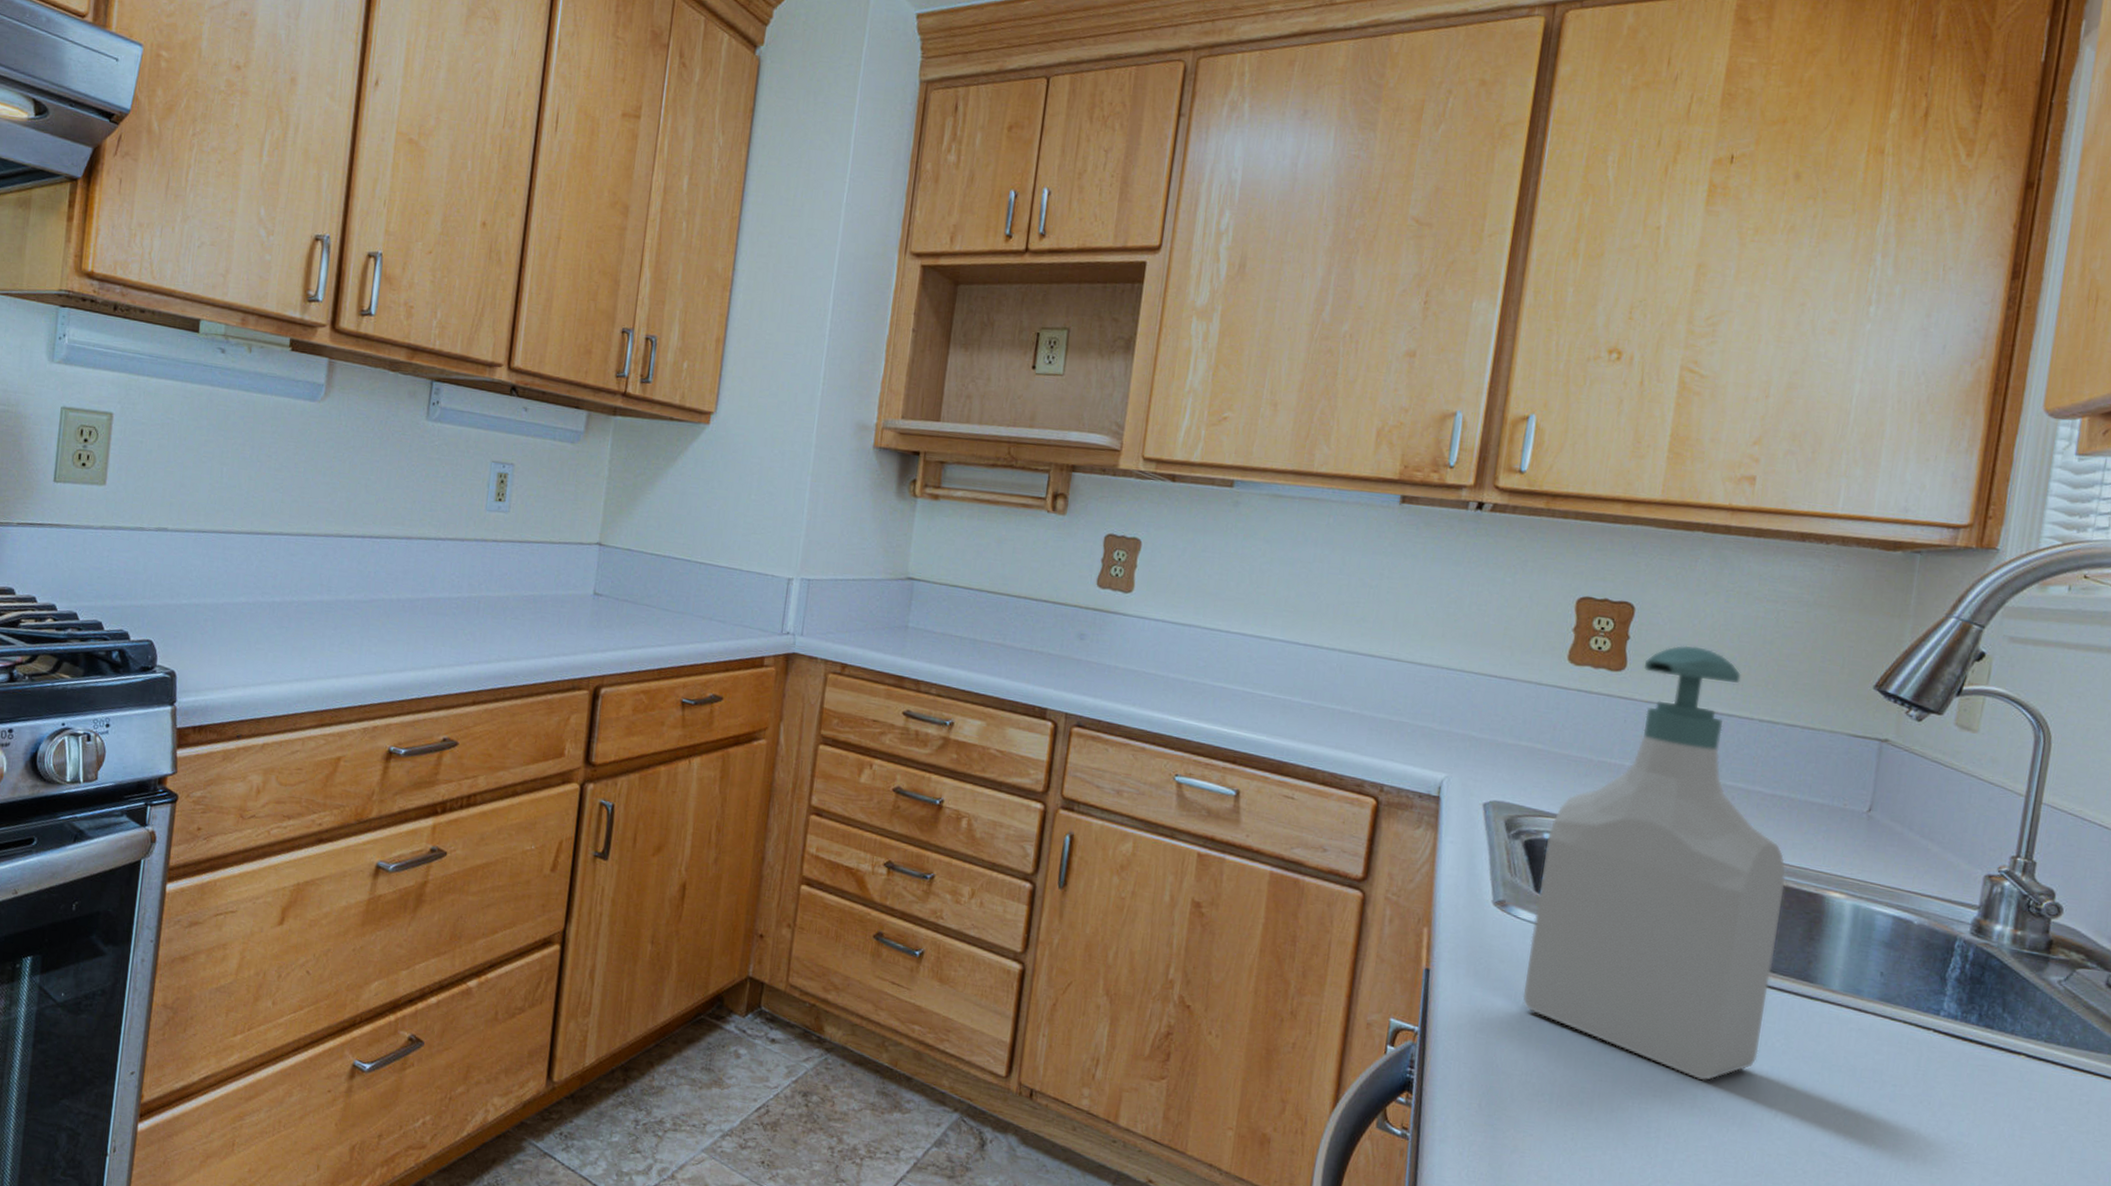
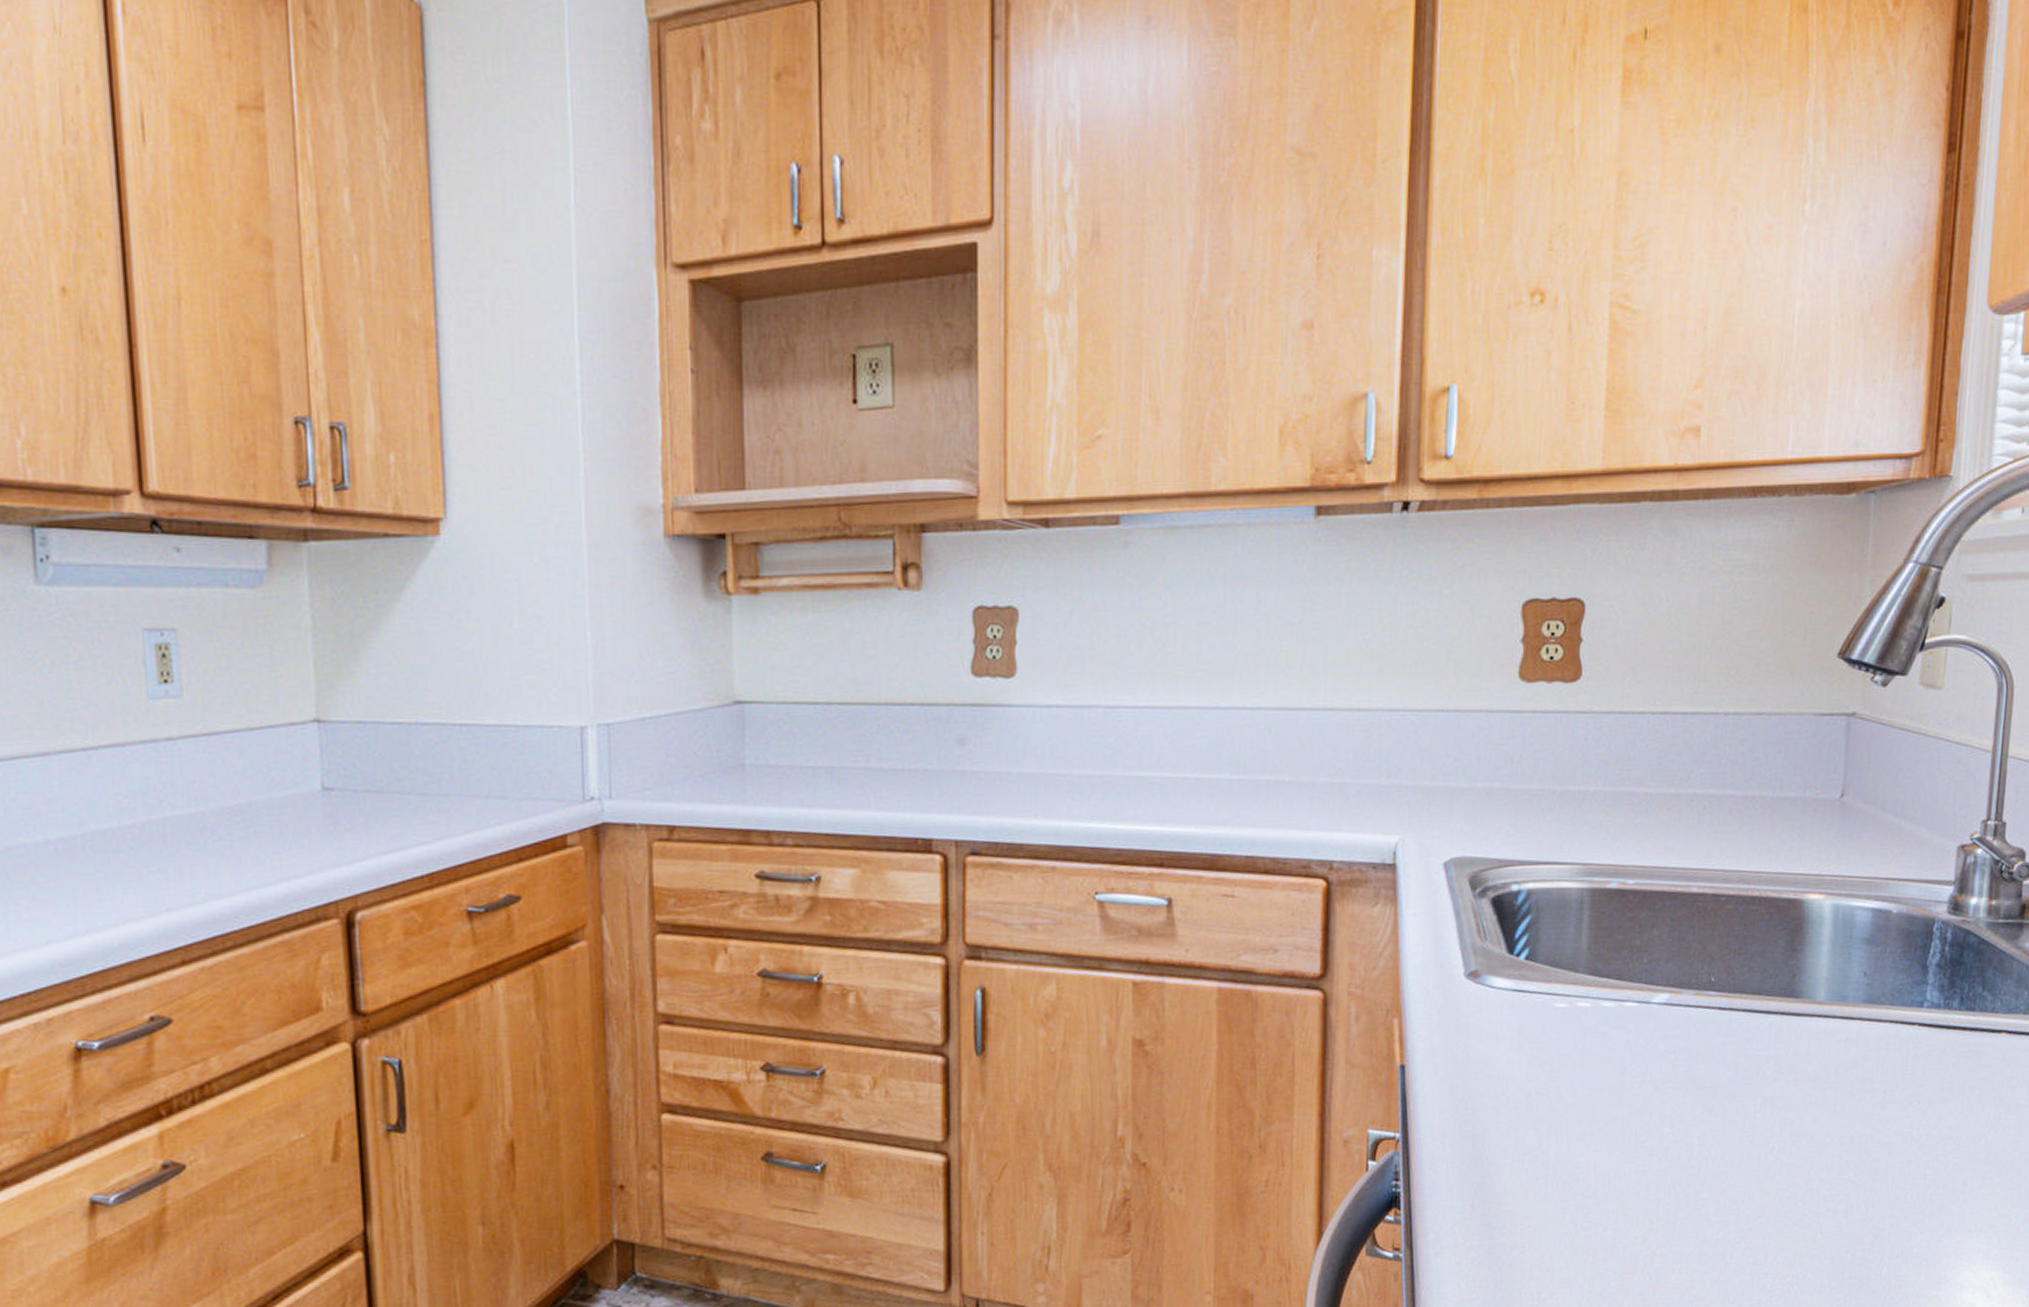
soap bottle: present [1522,645,1786,1081] -> none [1506,639,1764,1129]

